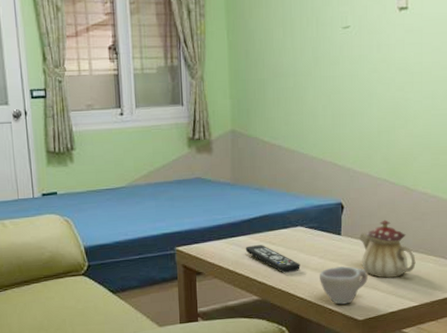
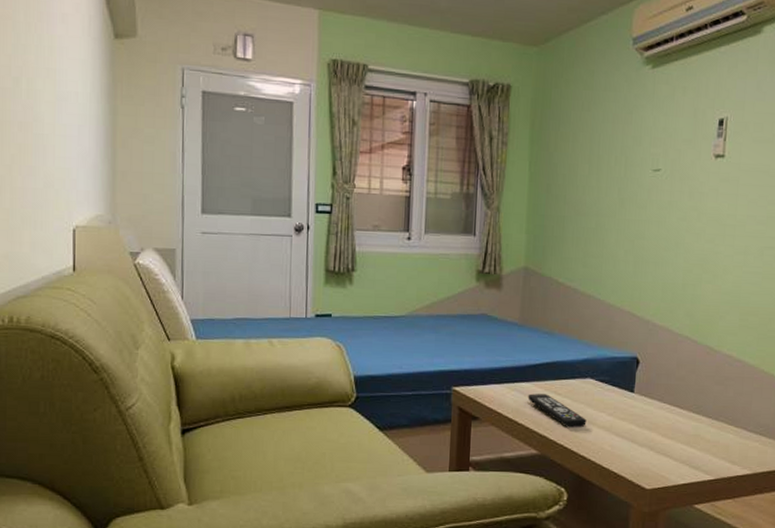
cup: present [319,266,369,305] -> none [606,426,661,470]
teapot: present [358,220,416,278] -> none [653,380,715,446]

